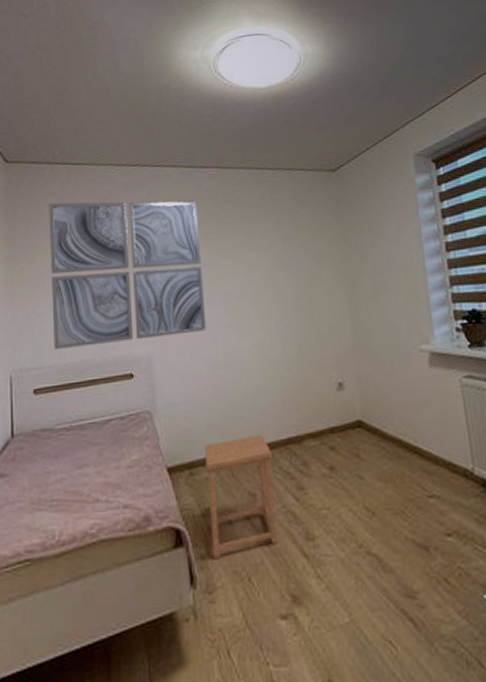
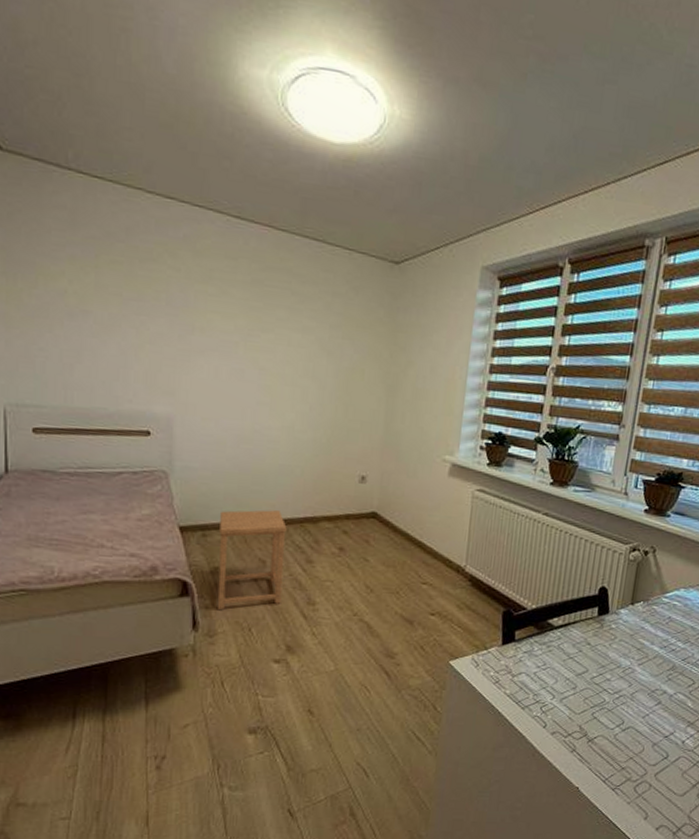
wall art: present [49,201,207,351] -> none [56,219,242,403]

